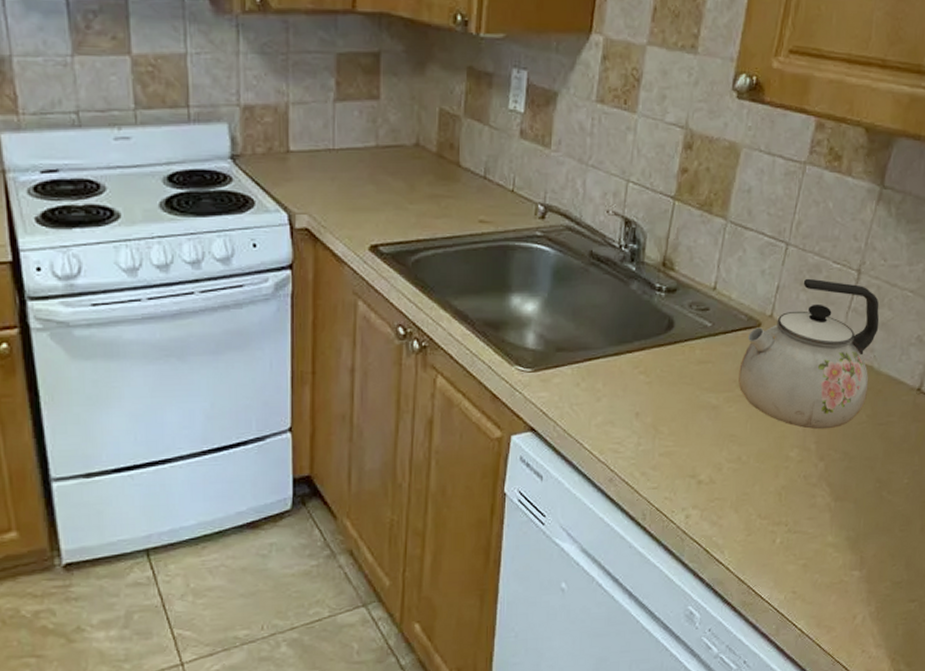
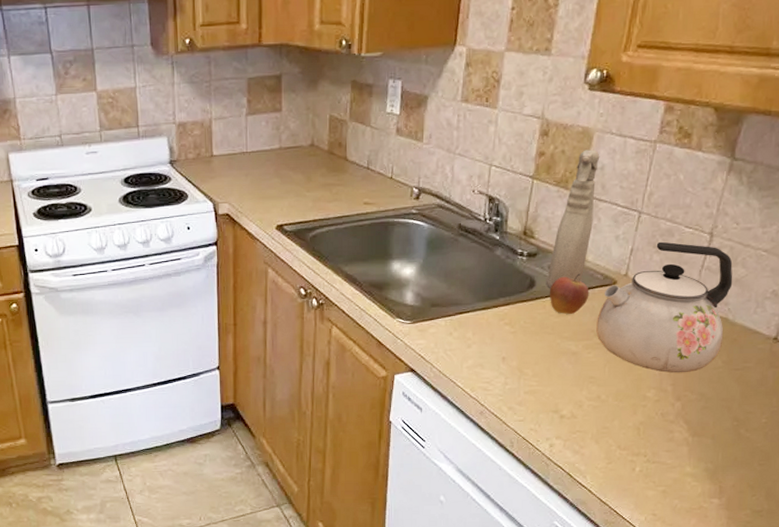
spray bottle: none [687,168,747,330] -> present [547,149,600,288]
fruit: none [689,313,732,361] -> present [549,273,589,314]

